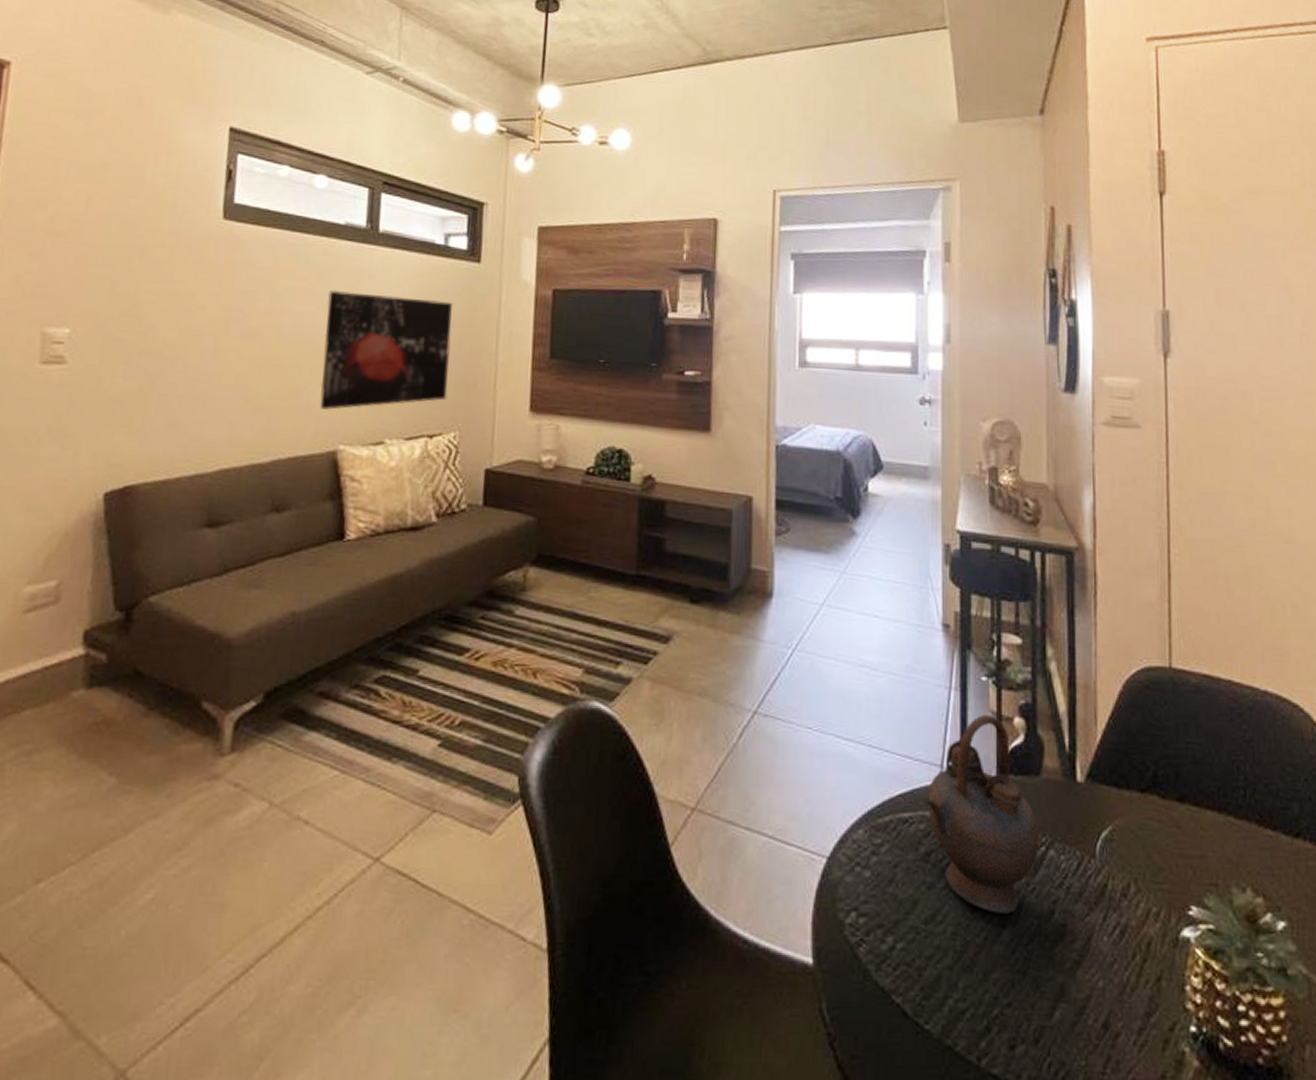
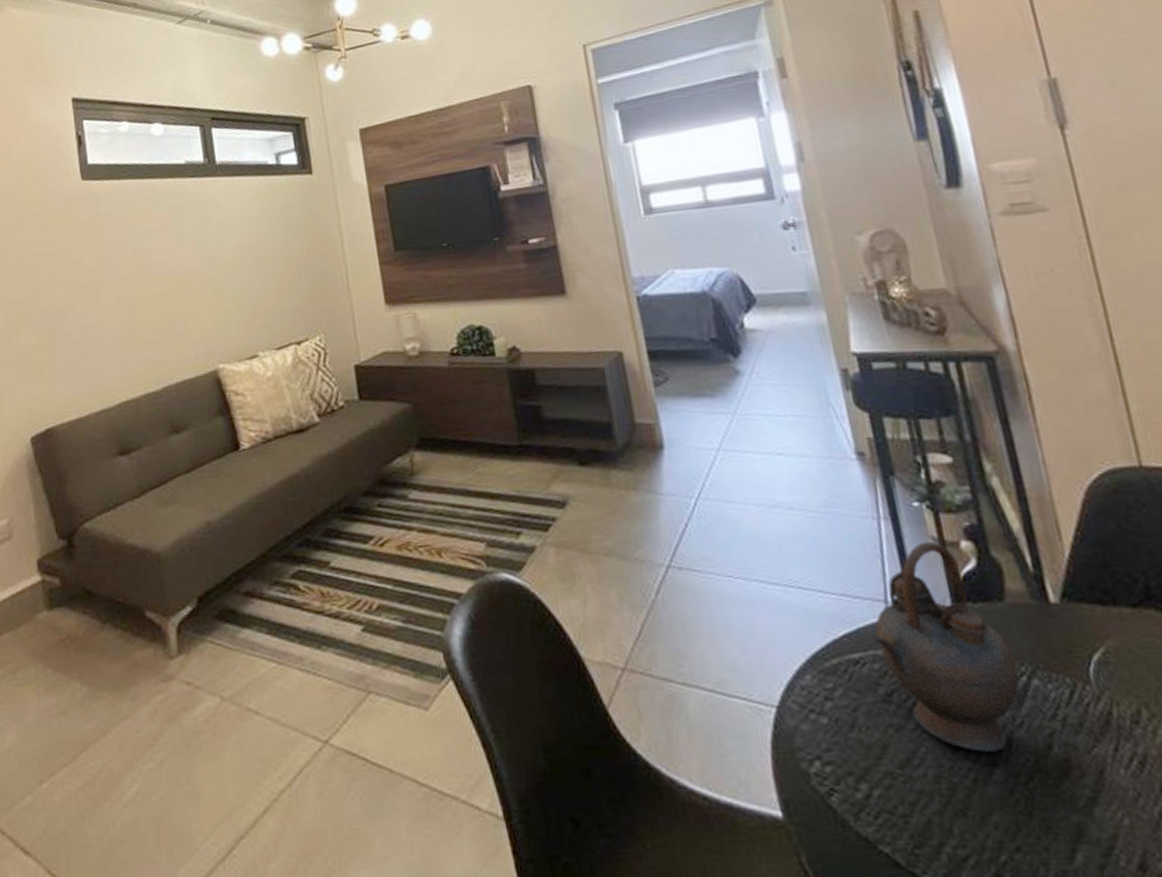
wall art: present [319,289,454,411] -> none [183,215,306,335]

